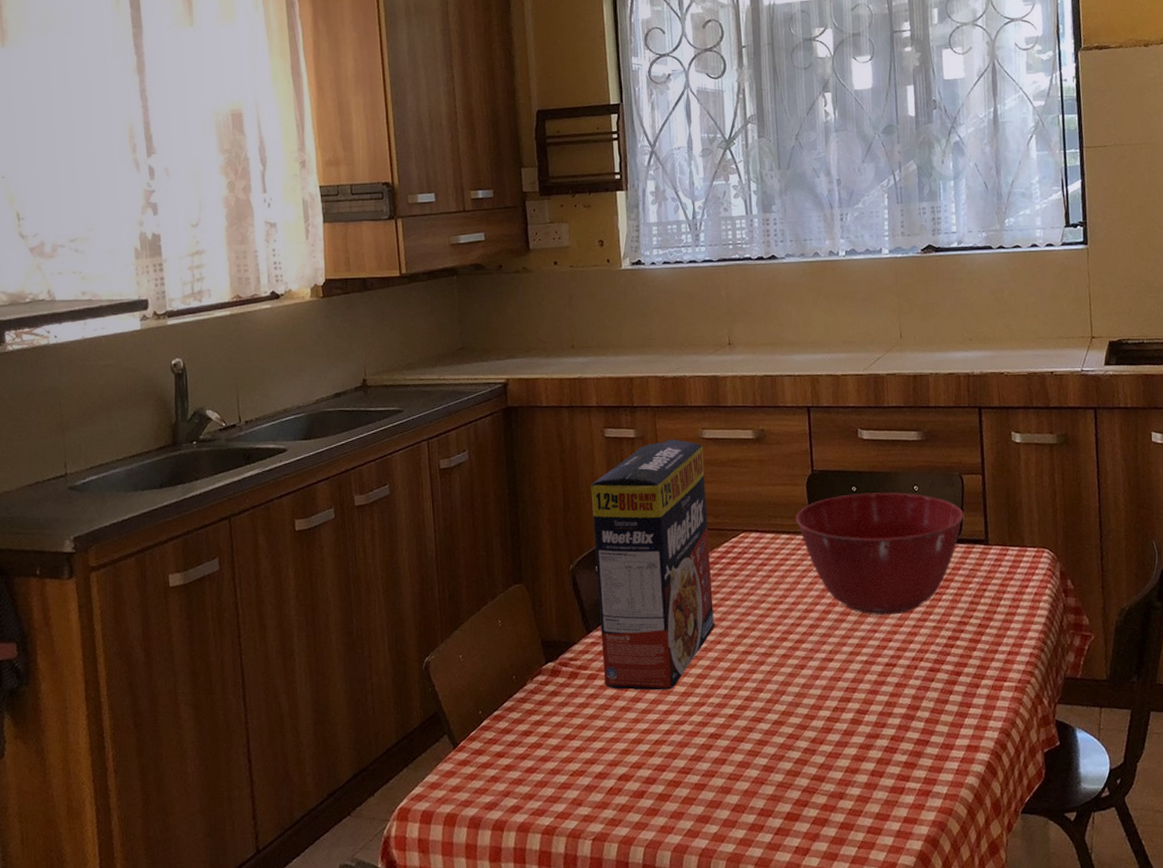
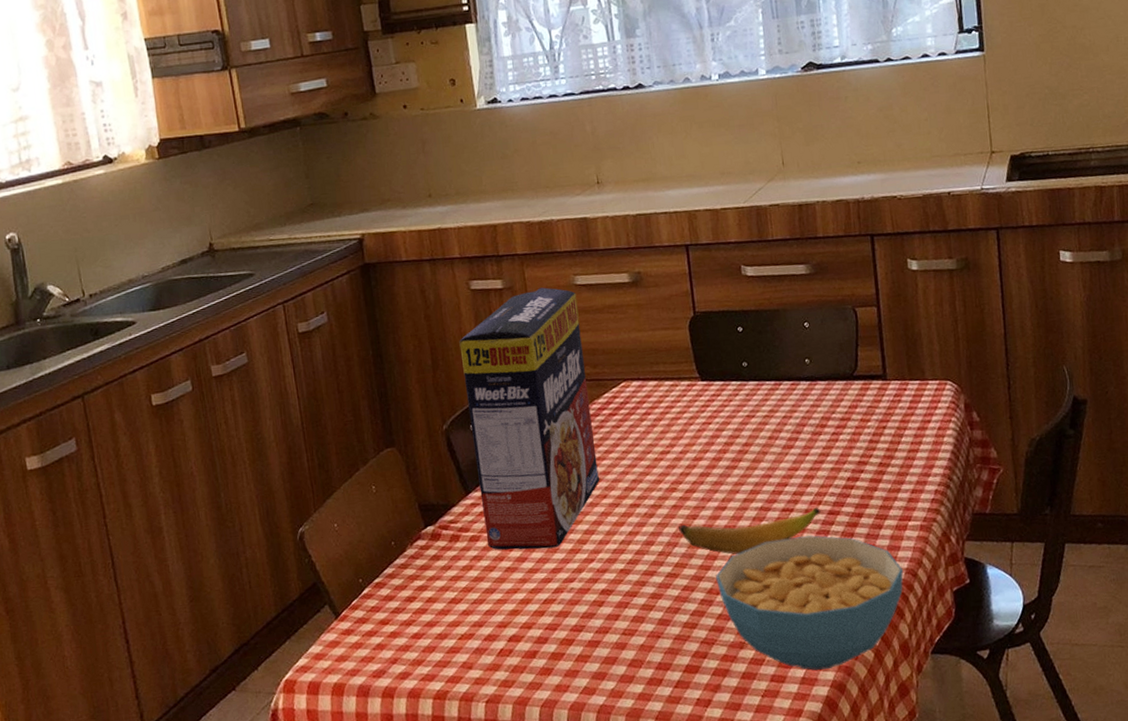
banana: none [786,663,922,706] -> present [678,507,821,555]
mixing bowl: present [796,492,964,616] -> none [679,330,859,460]
cereal bowl: none [820,691,998,824] -> present [716,535,904,671]

